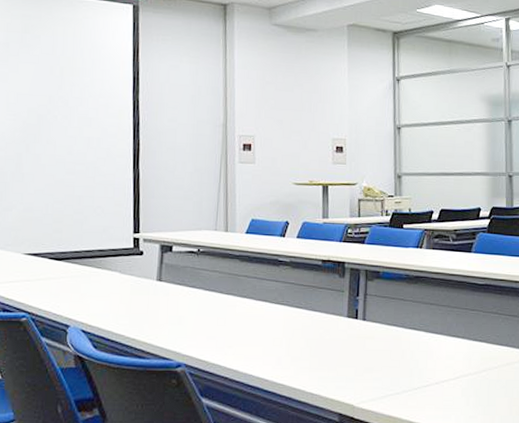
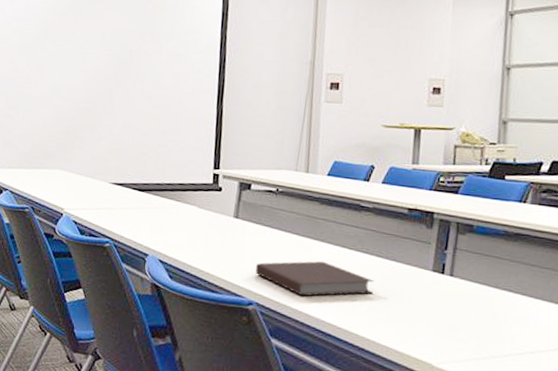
notebook: none [181,316,296,353] -> present [255,261,374,297]

